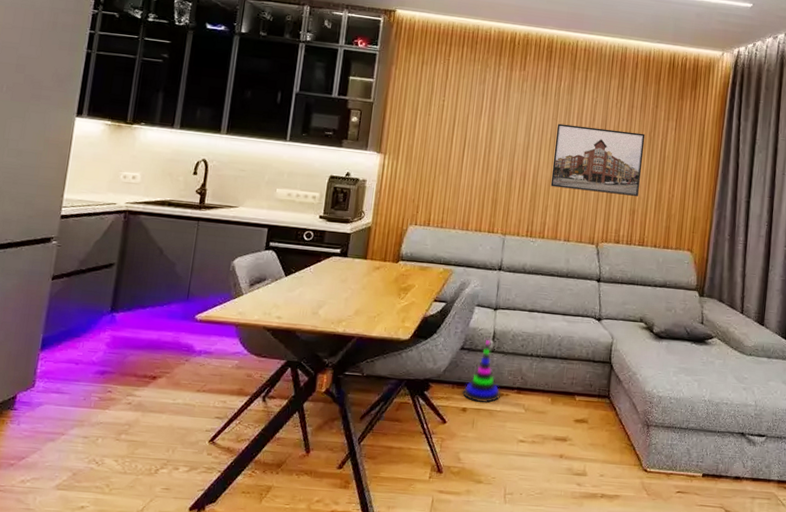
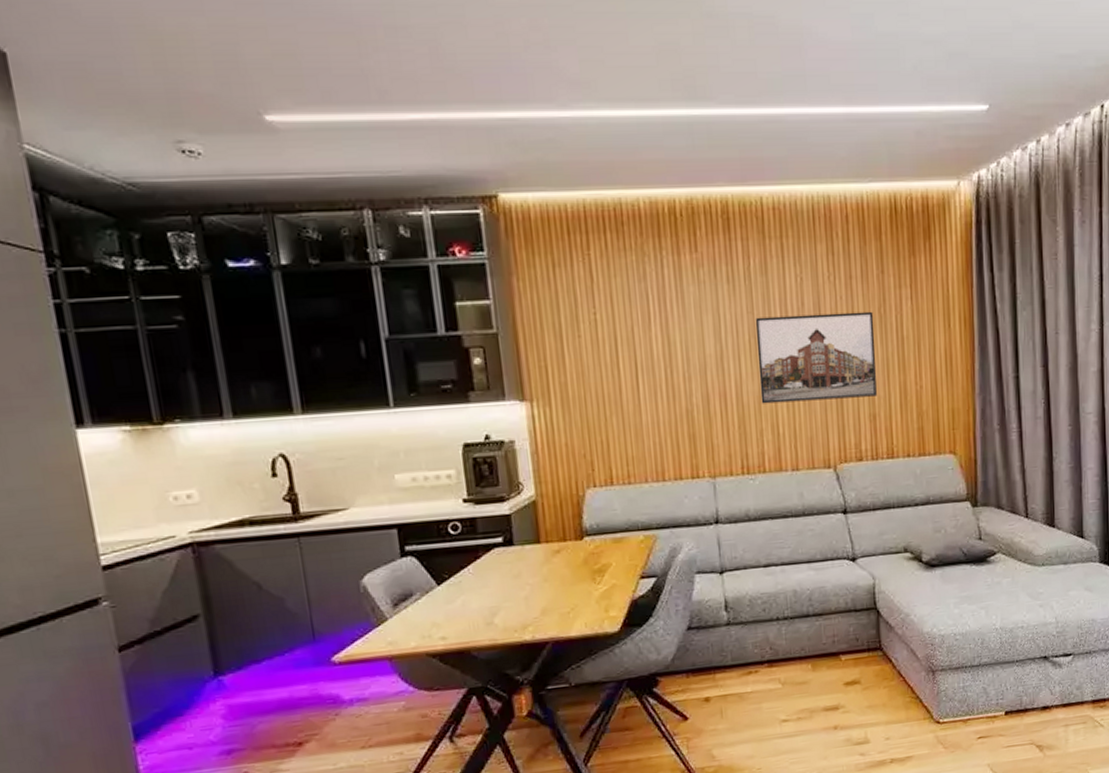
stacking toy: present [462,340,502,404] -> none [699,612,749,689]

